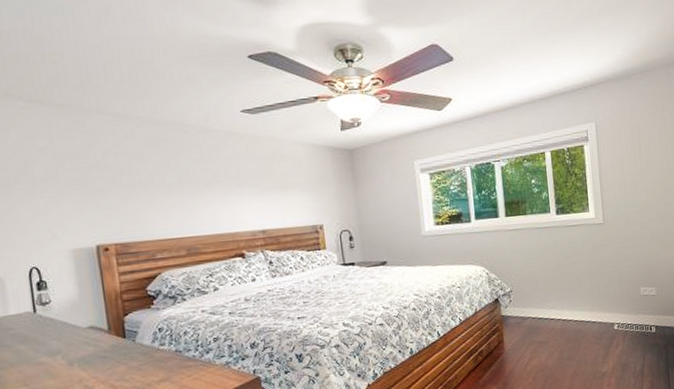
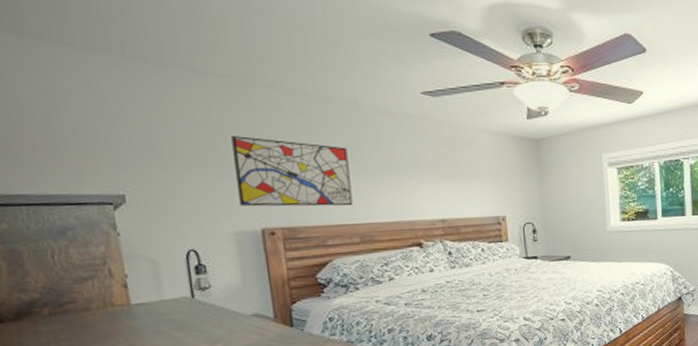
wall art: none [69,159,180,225] -> present [231,136,353,207]

